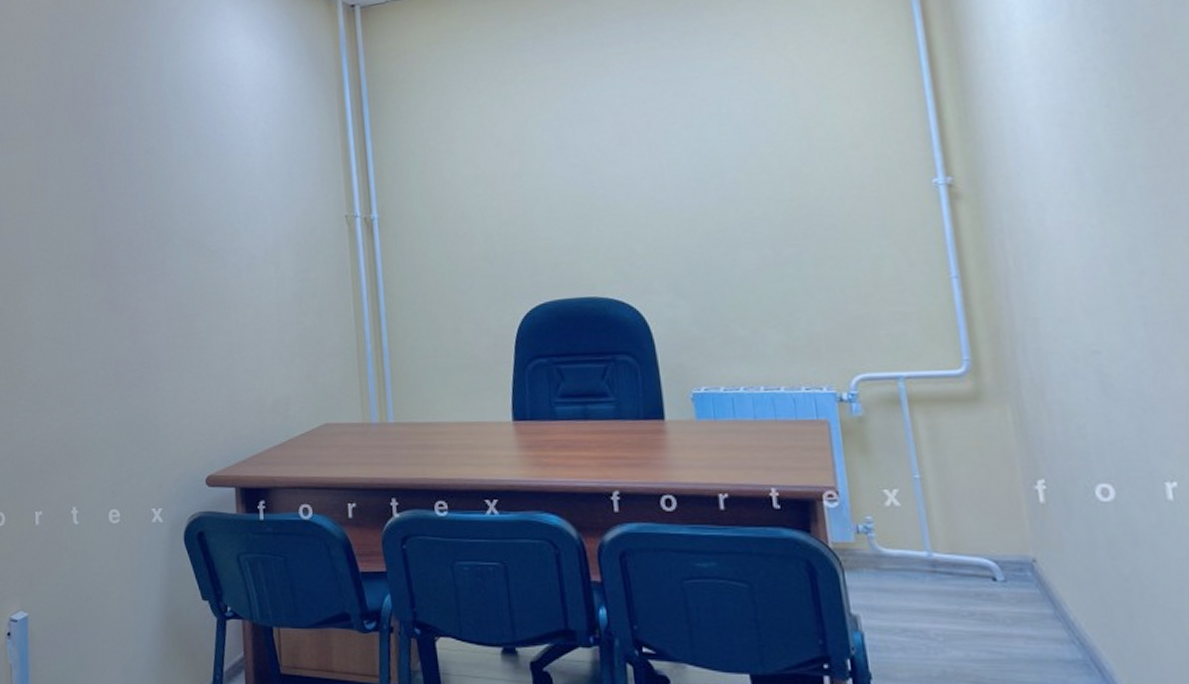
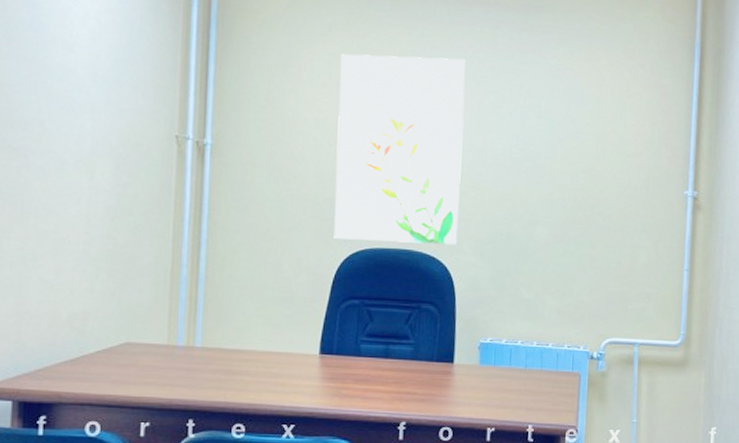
wall art: none [490,80,647,295] -> present [333,54,466,245]

